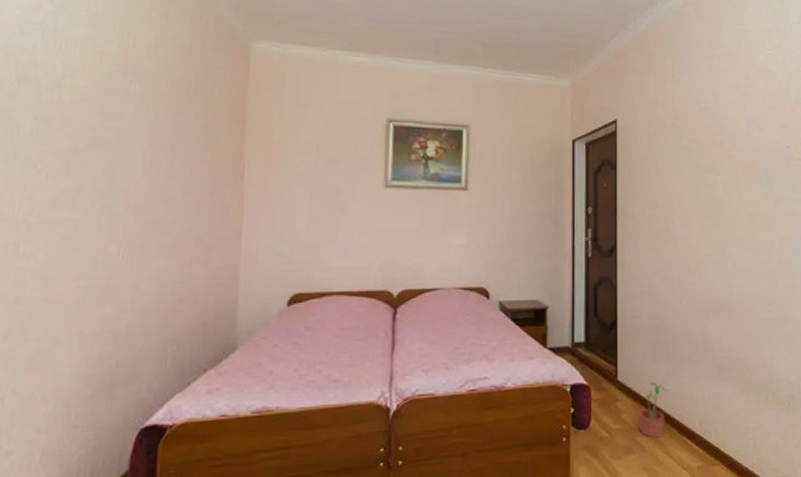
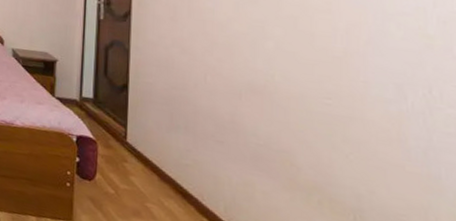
potted plant: present [638,382,668,438] -> none [148,152,186,211]

